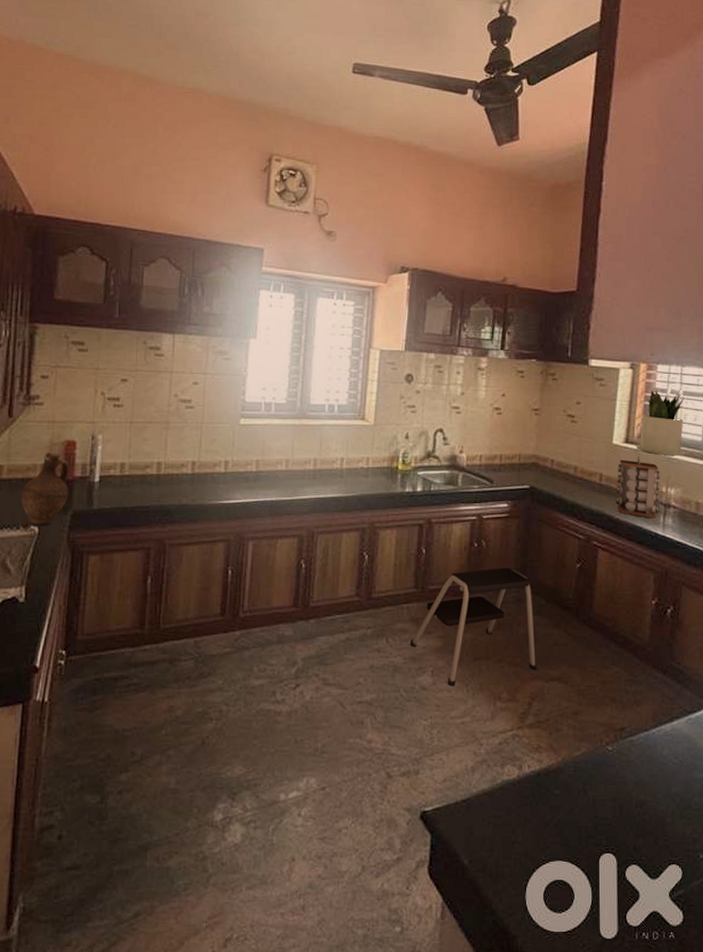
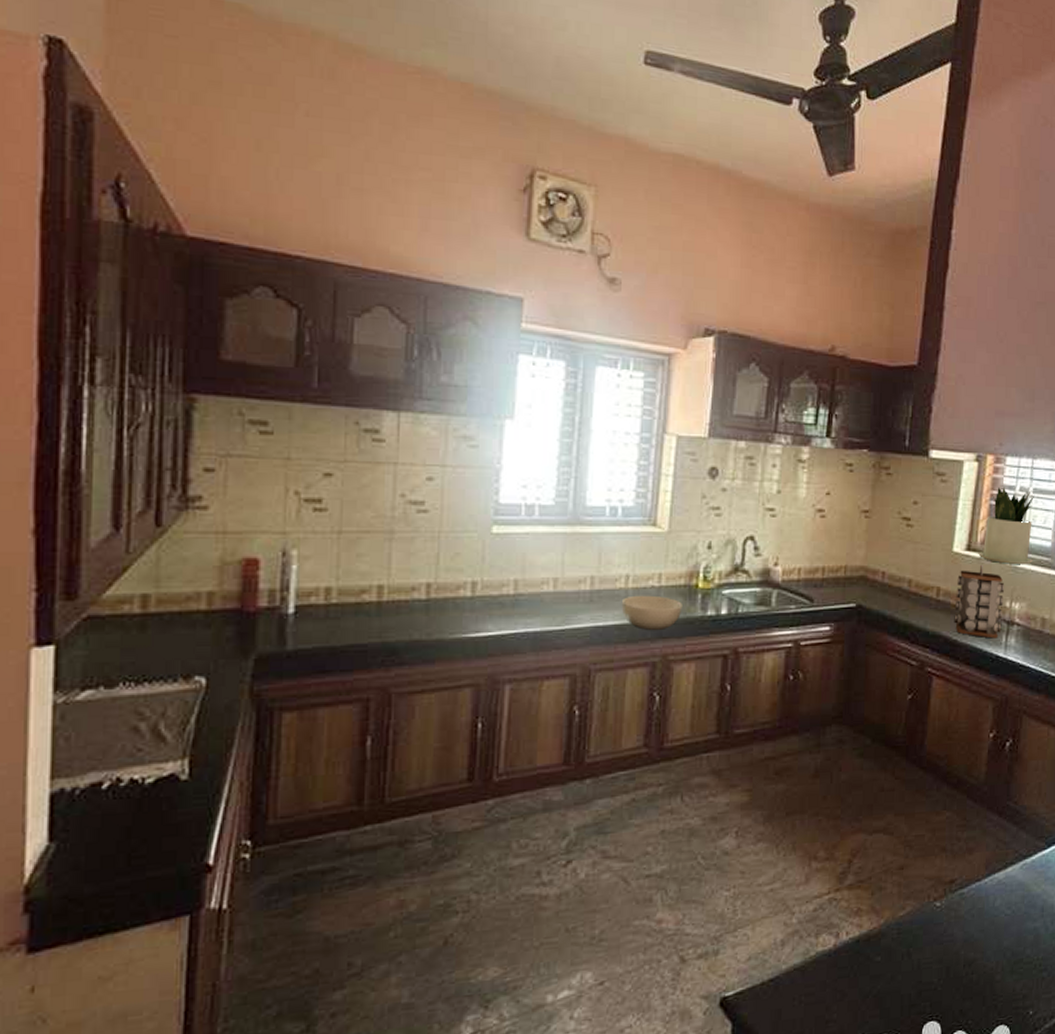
ceramic jug: present [20,452,70,526] -> none [177,574,250,677]
bowl: none [337,474,386,503] -> present [621,595,682,631]
step stool: present [410,567,537,686] -> none [710,703,860,848]

